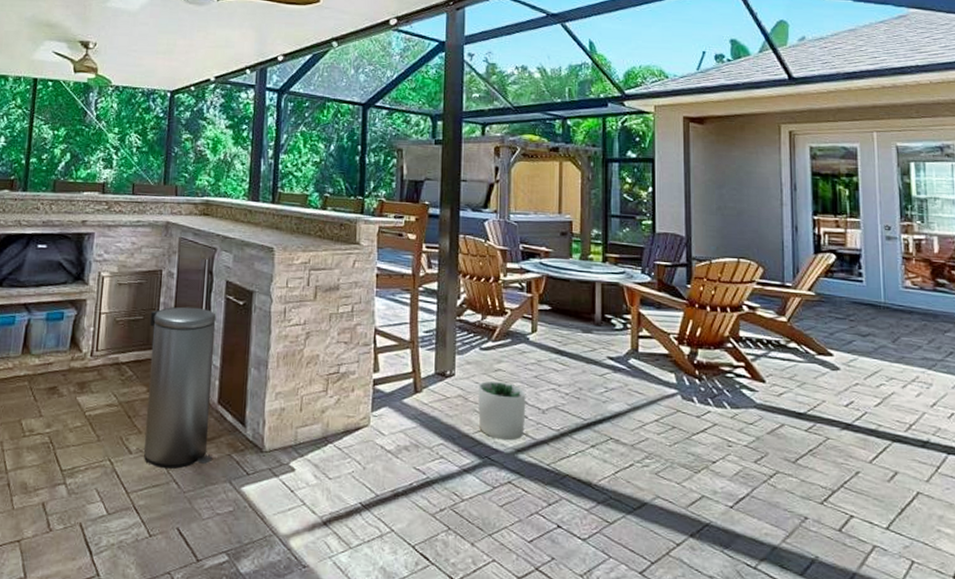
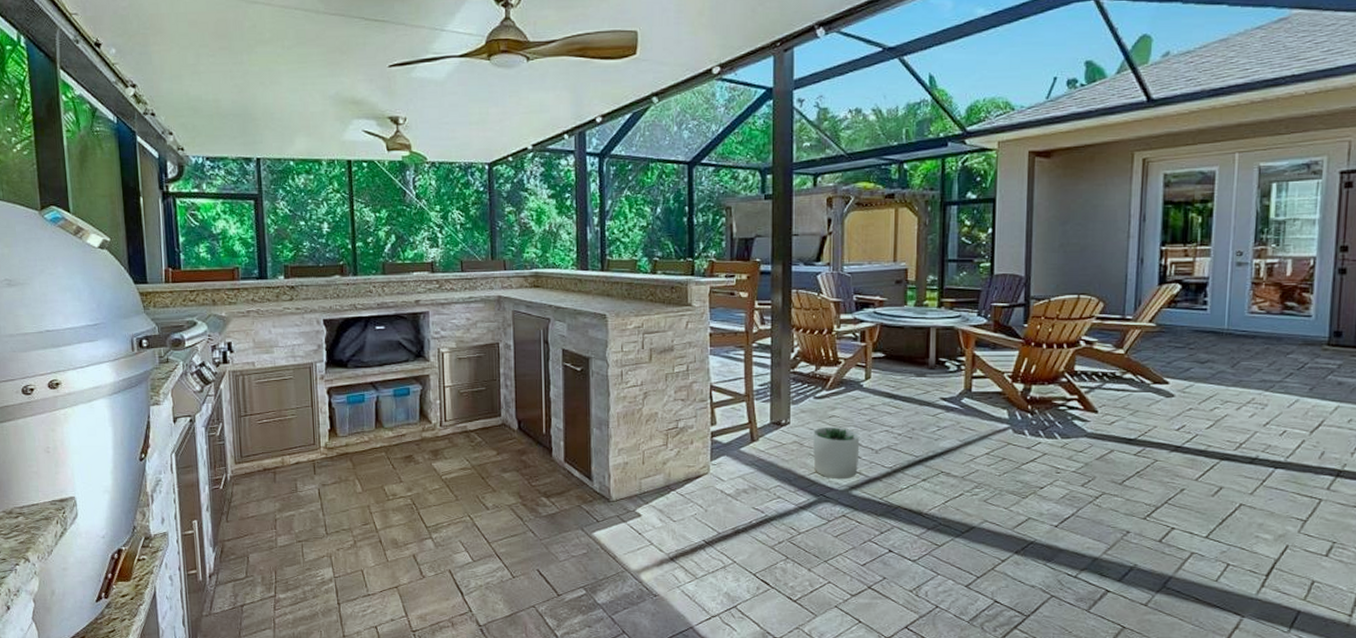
pedal bin: present [143,306,216,469] -> none [492,376,563,520]

